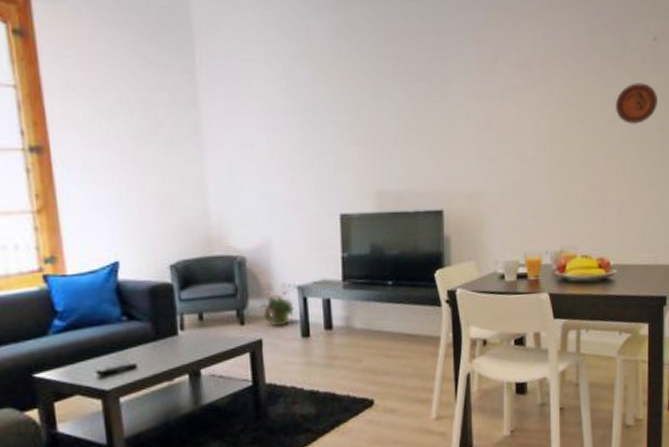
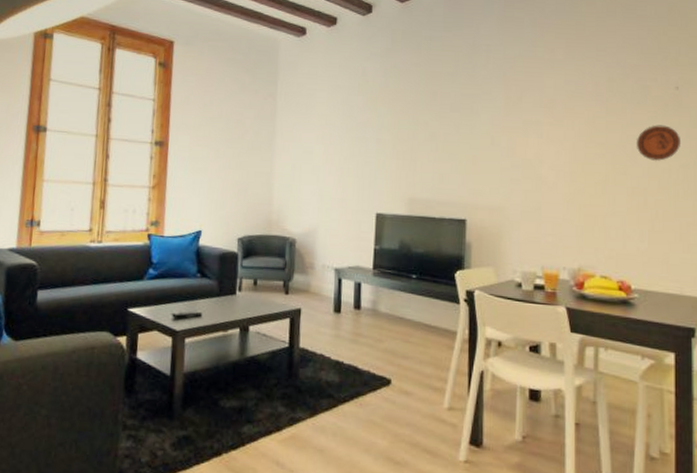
potted plant: present [260,291,294,327] -> none [303,270,330,301]

